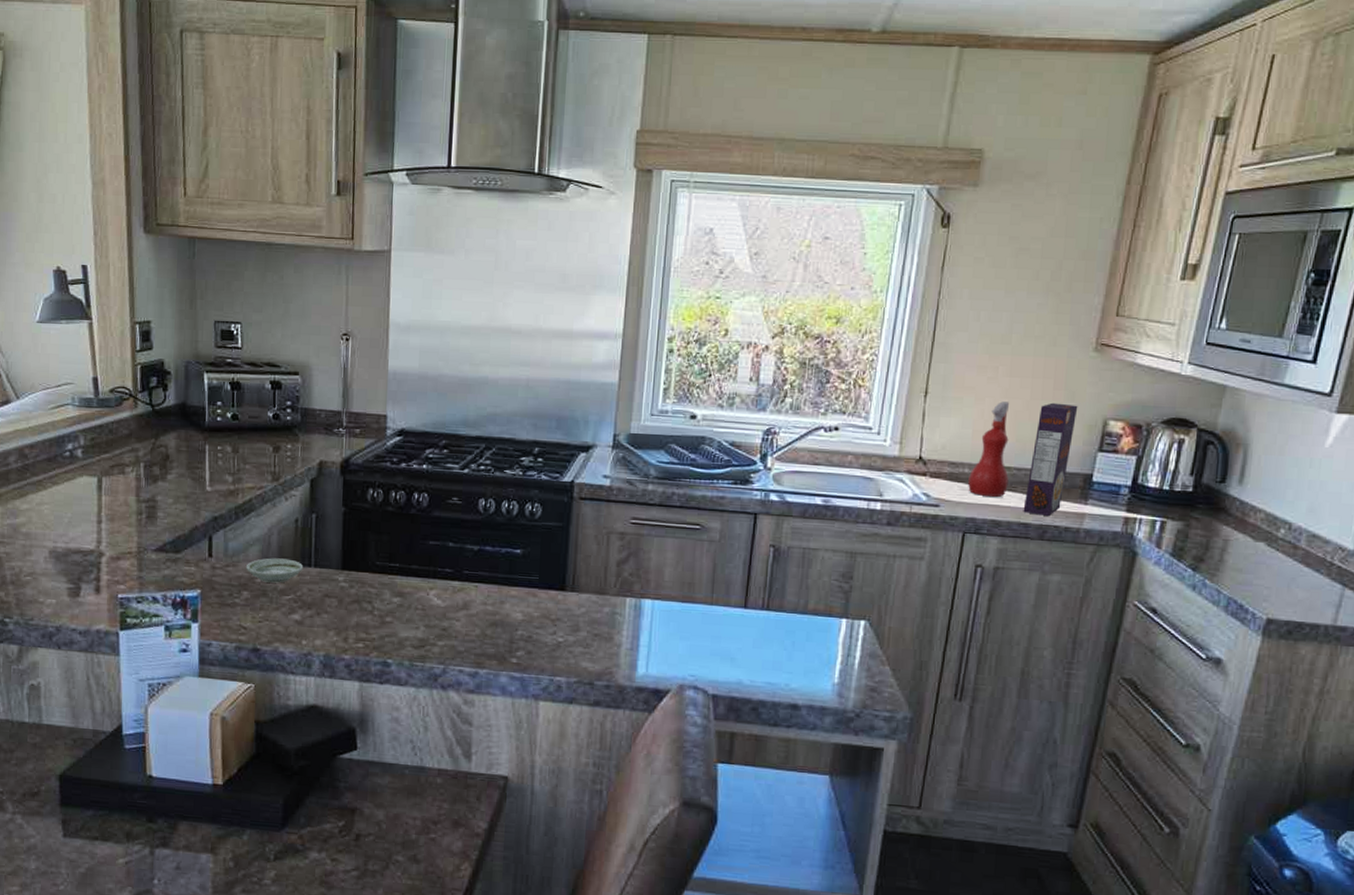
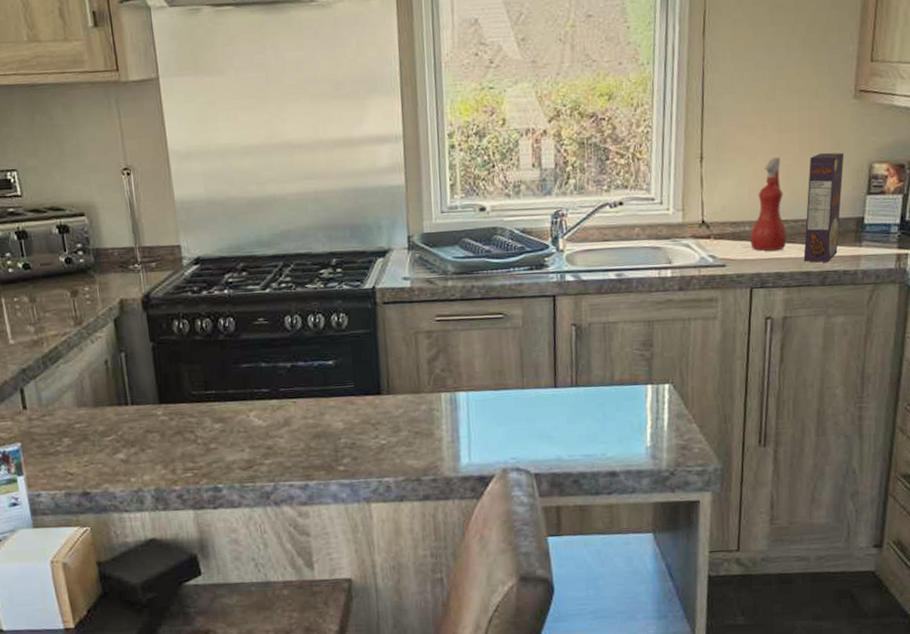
saucer: present [245,558,304,583] -> none [62,400,121,427]

